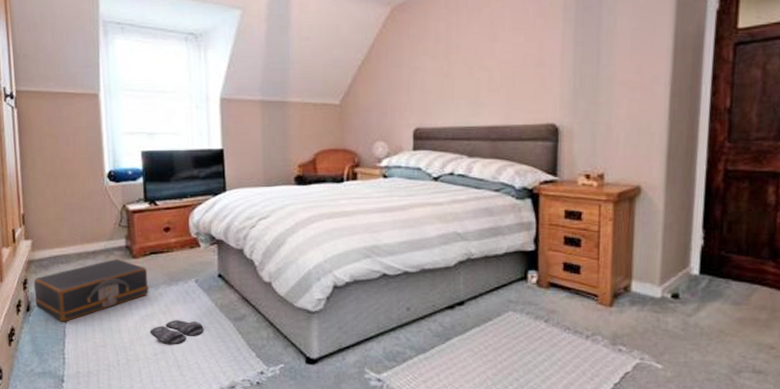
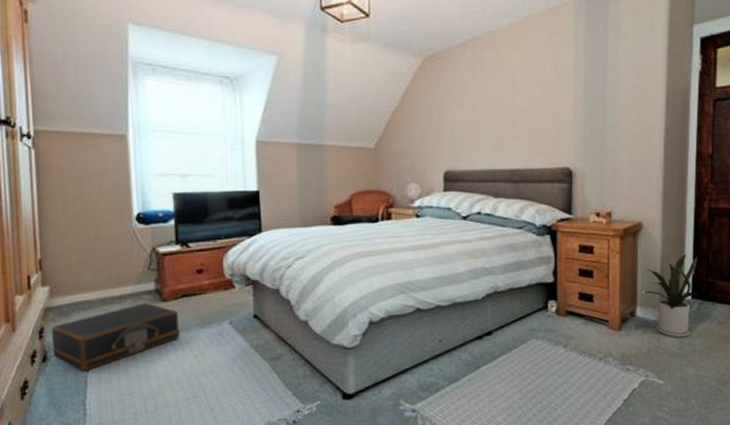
slippers: present [150,320,204,345] -> none [181,362,239,389]
house plant: none [641,223,709,318] -> present [643,254,698,338]

